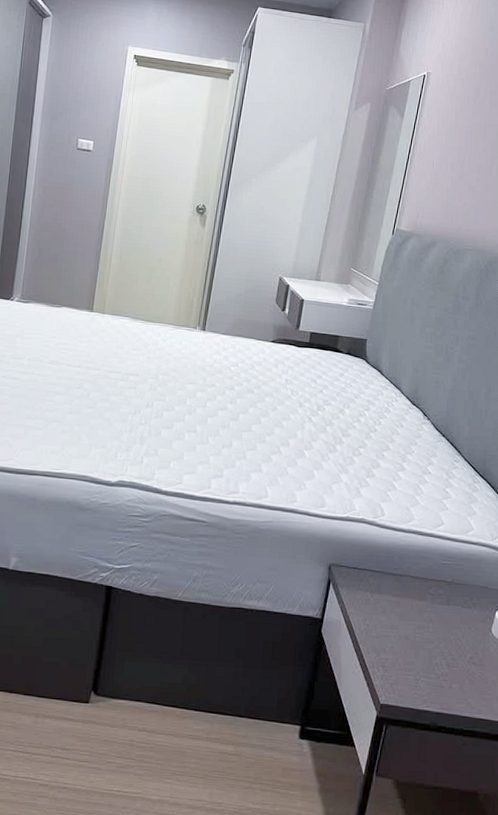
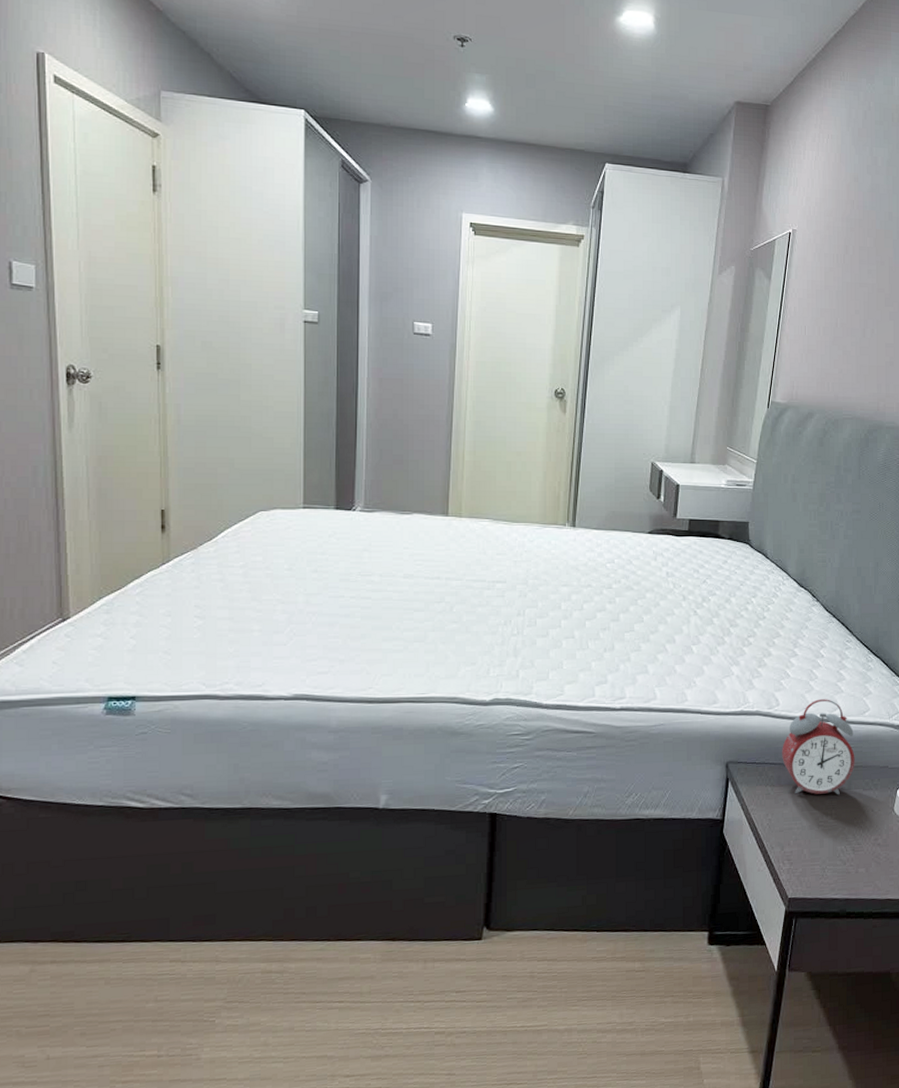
alarm clock: none [383,514,456,610] -> present [782,699,855,795]

